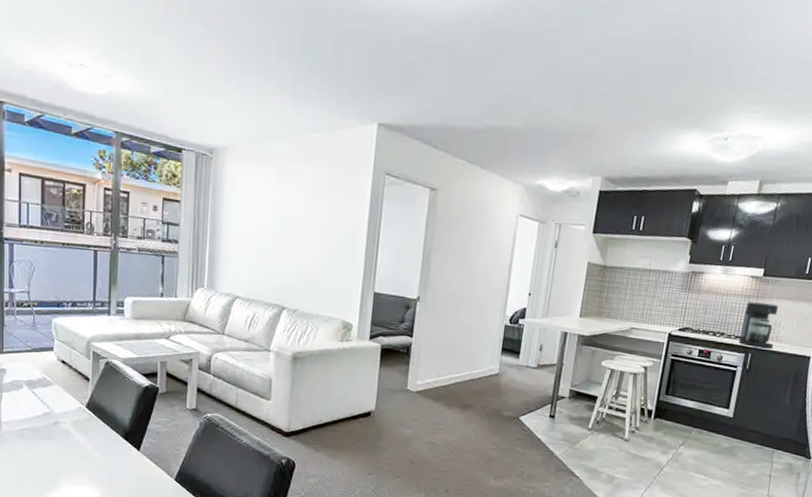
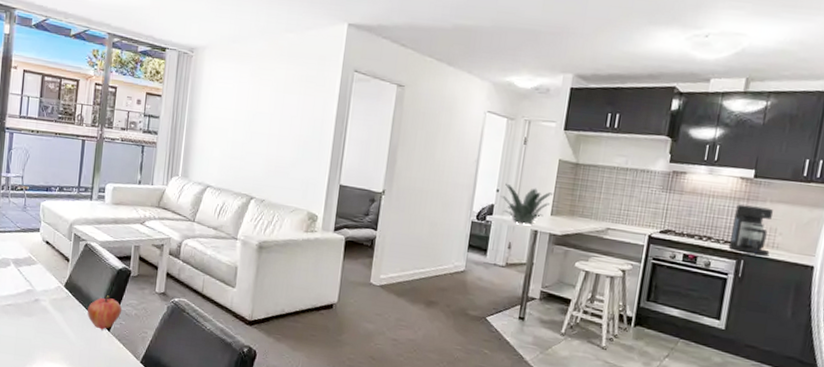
fruit: none [114,414,152,450] -> present [87,295,122,330]
plant: none [533,287,583,327] -> present [501,183,554,225]

